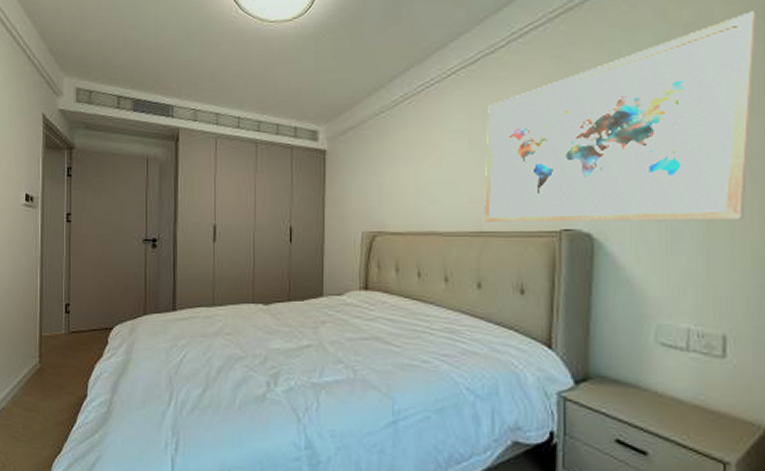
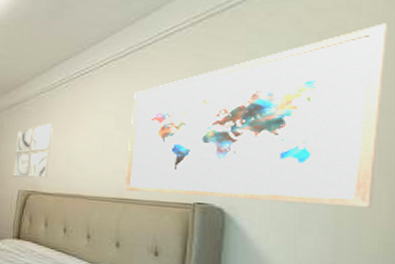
wall art: none [354,148,398,216] -> present [12,123,53,179]

